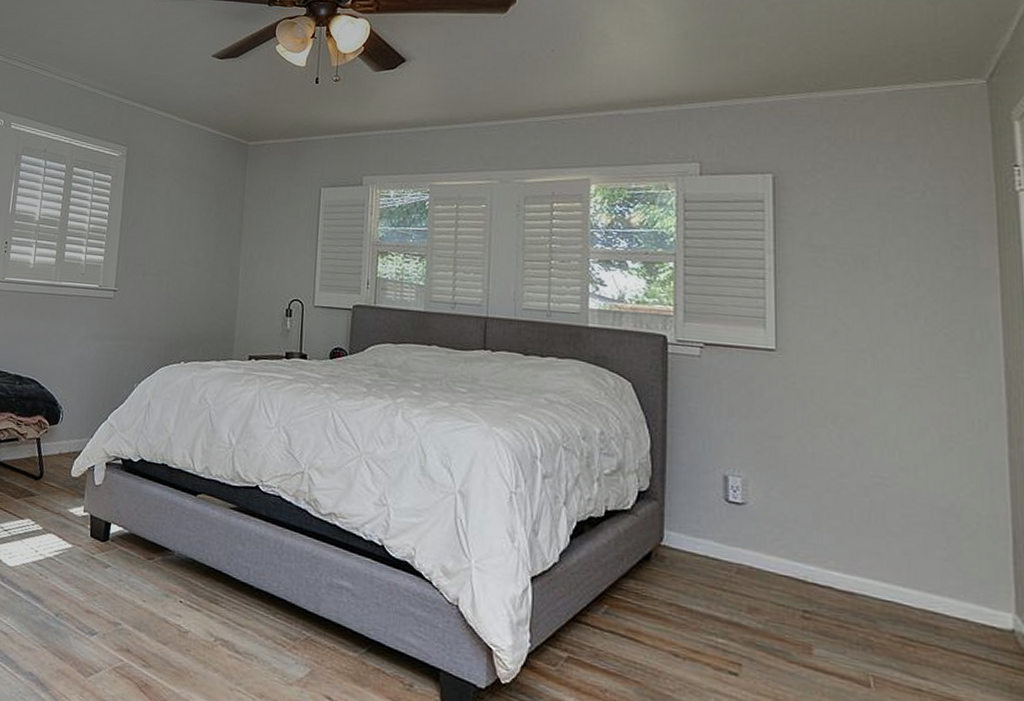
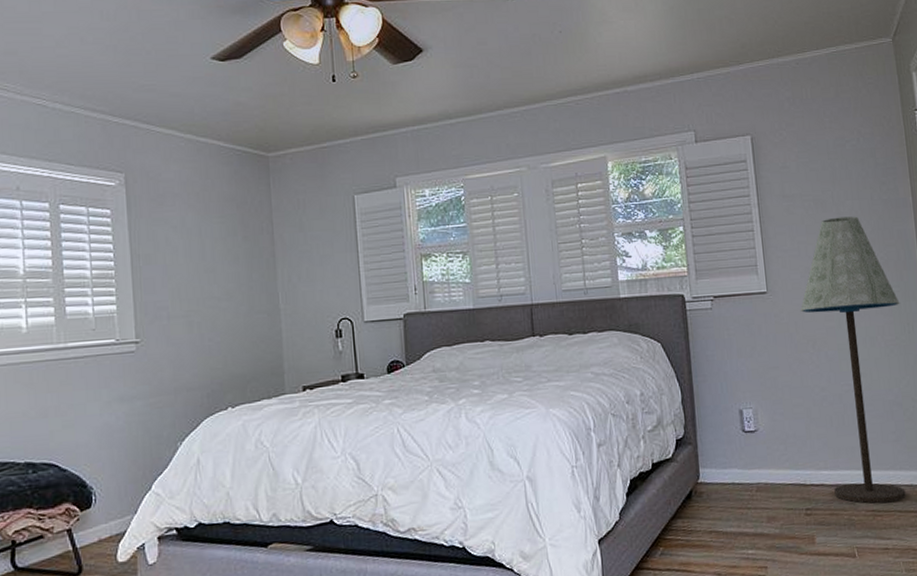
floor lamp: none [819,278,969,636] -> present [800,216,906,504]

